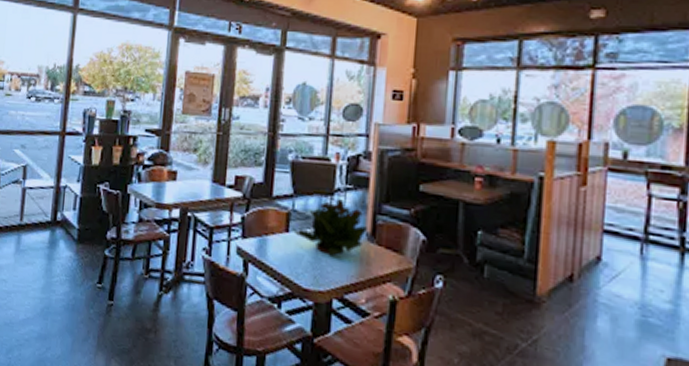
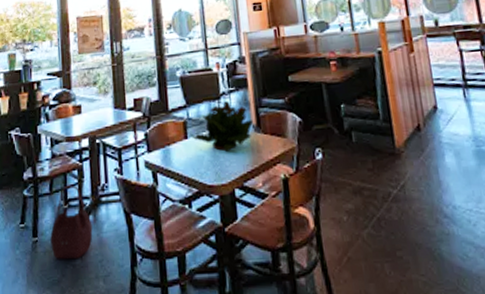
handbag: none [125,254,172,333] -> present [50,184,93,260]

